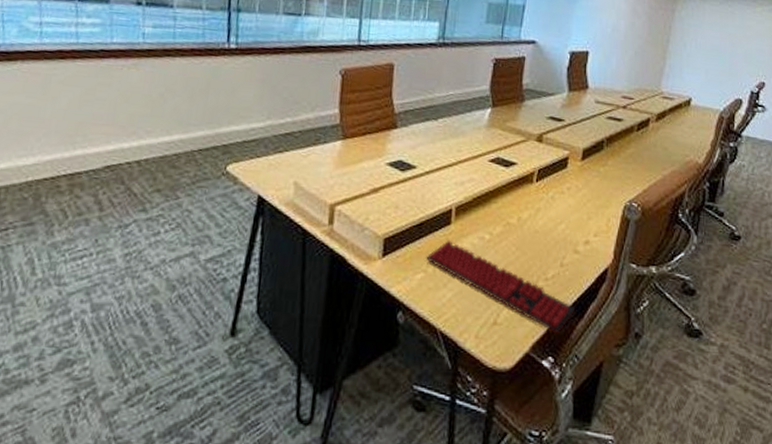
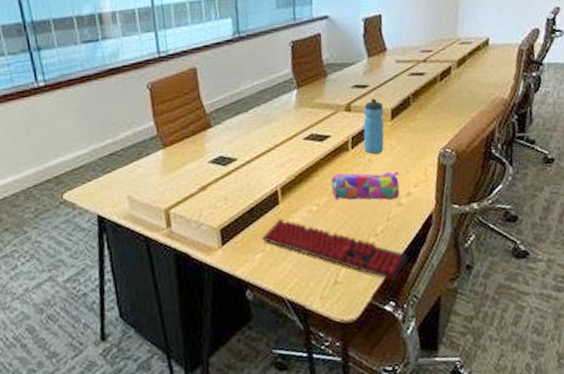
pencil case: none [507,205,581,245] -> present [331,171,400,200]
water bottle: none [549,134,576,193] -> present [363,98,384,154]

